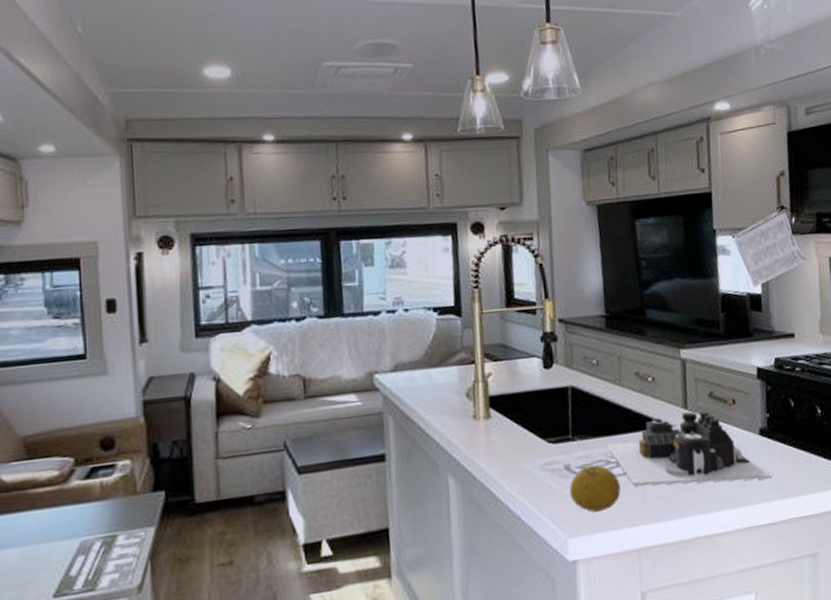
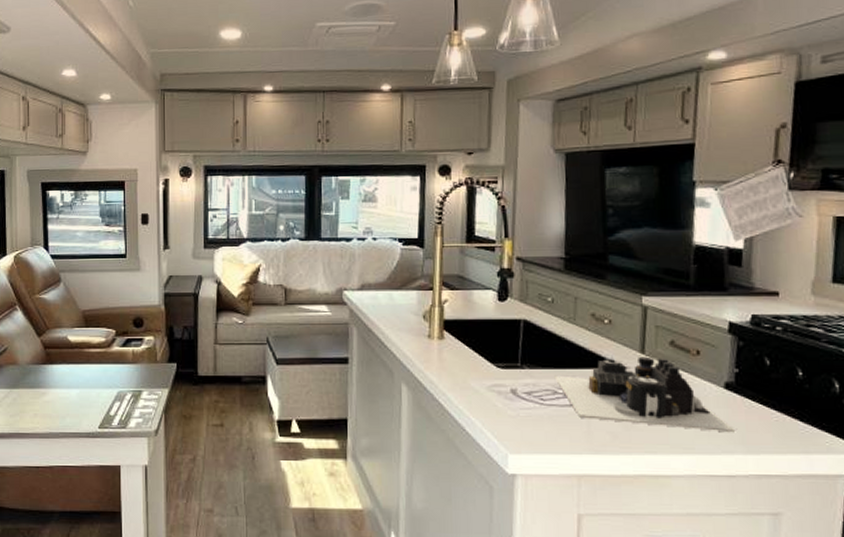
fruit: present [569,464,621,513] -> none [514,393,566,435]

